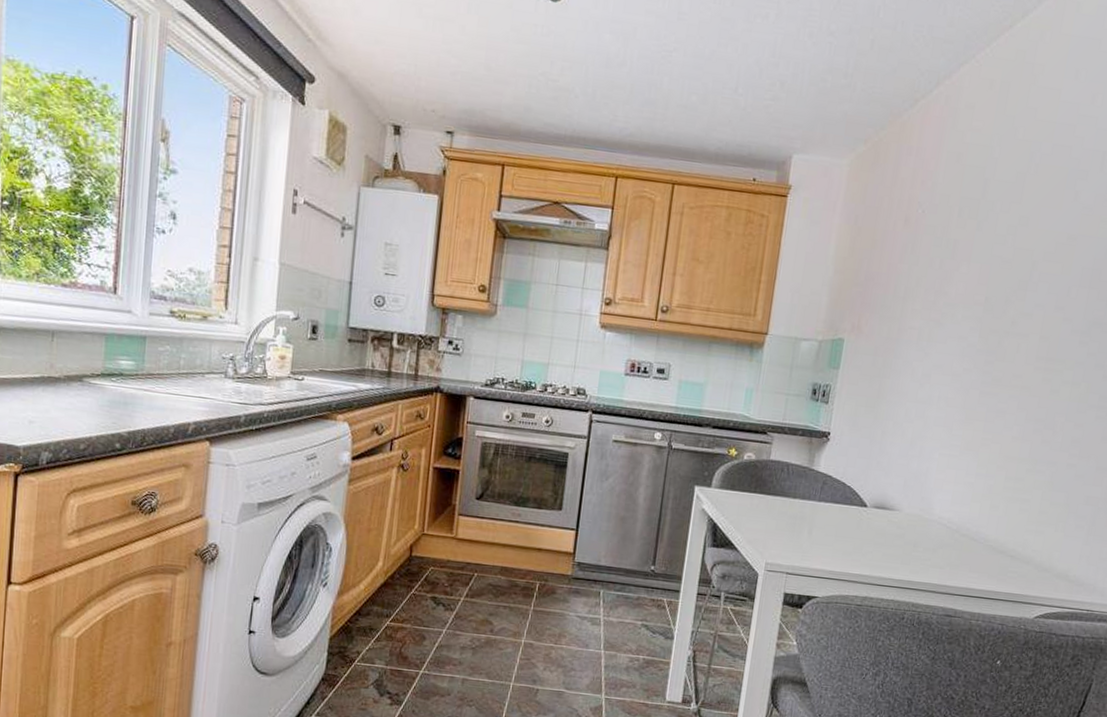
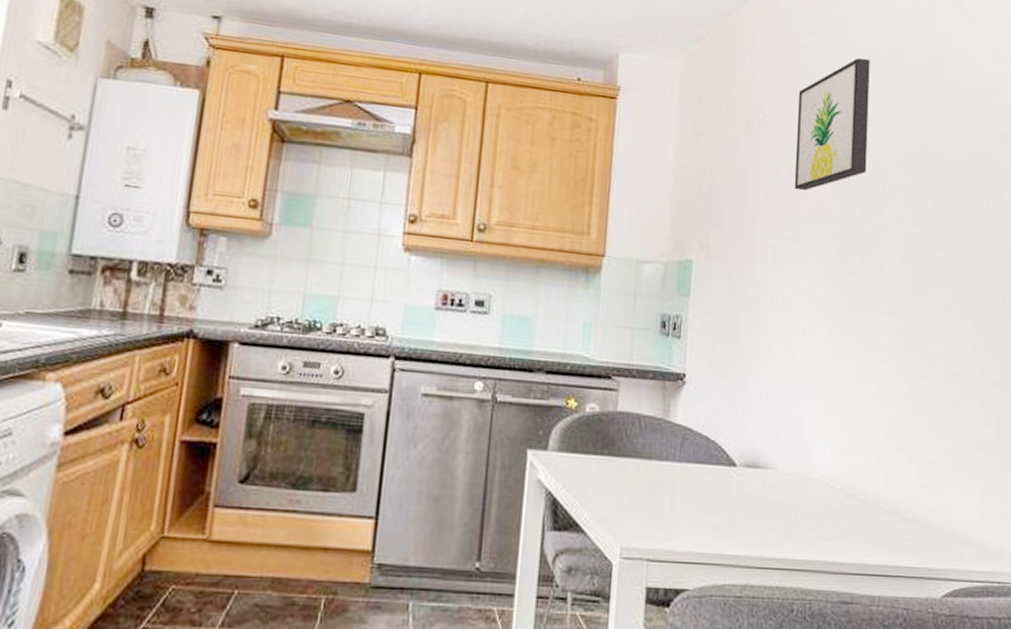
wall art: none [944,153,1034,279] -> present [794,57,870,191]

